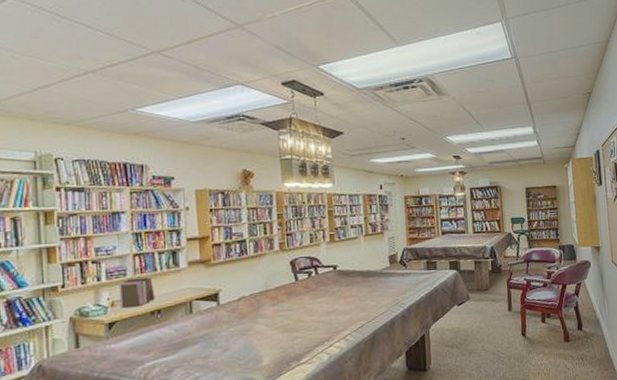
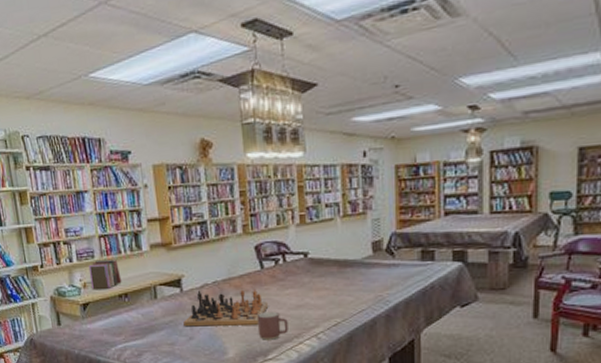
chess set: none [219,299,302,339] -> present [183,288,269,327]
mug: none [291,318,320,346] -> present [256,311,288,340]

